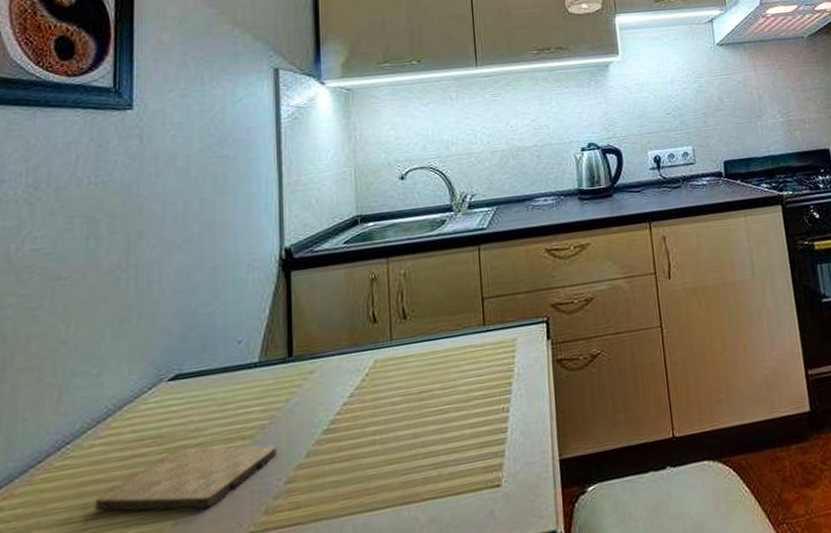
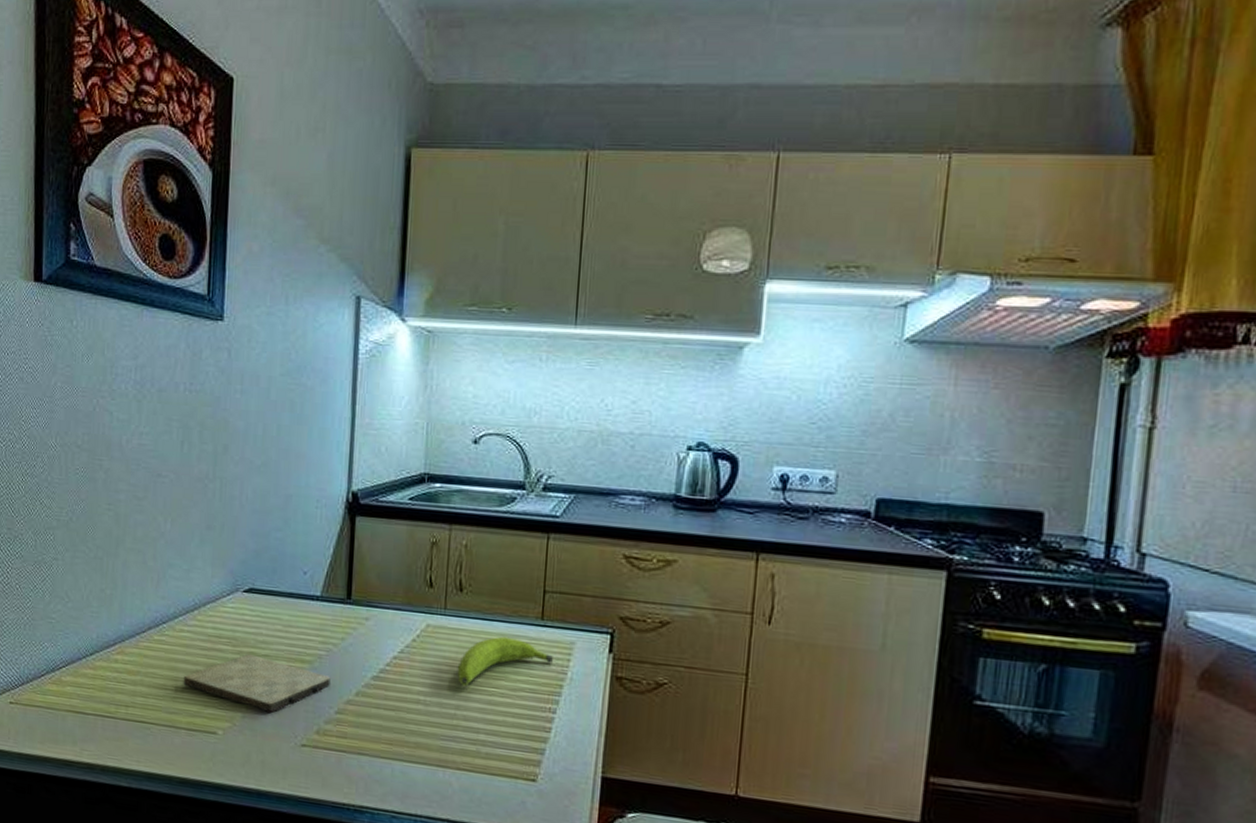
fruit: none [410,350,499,413] -> present [457,636,553,687]

